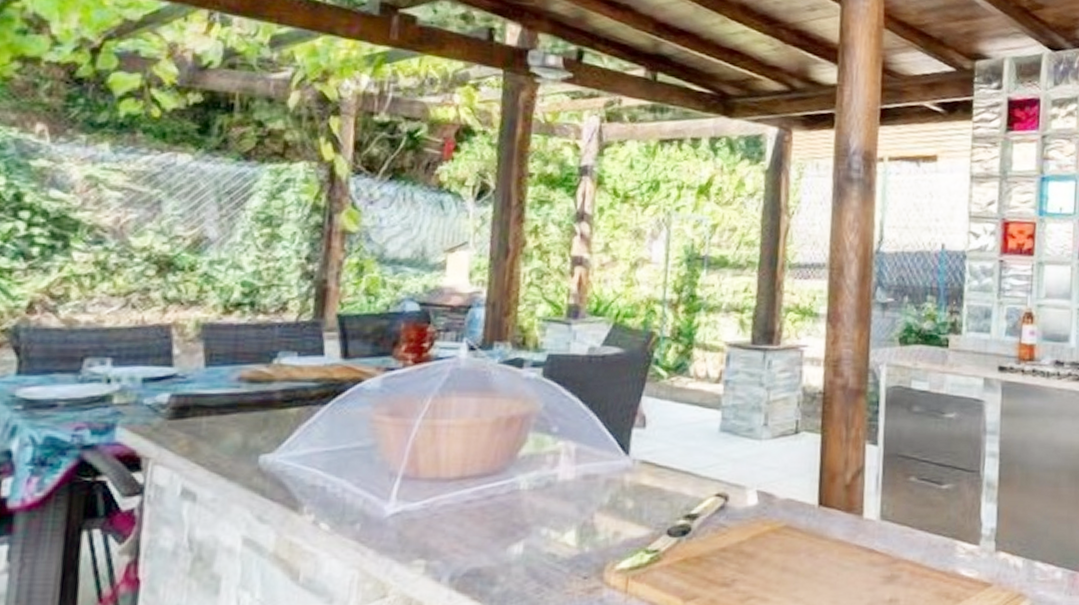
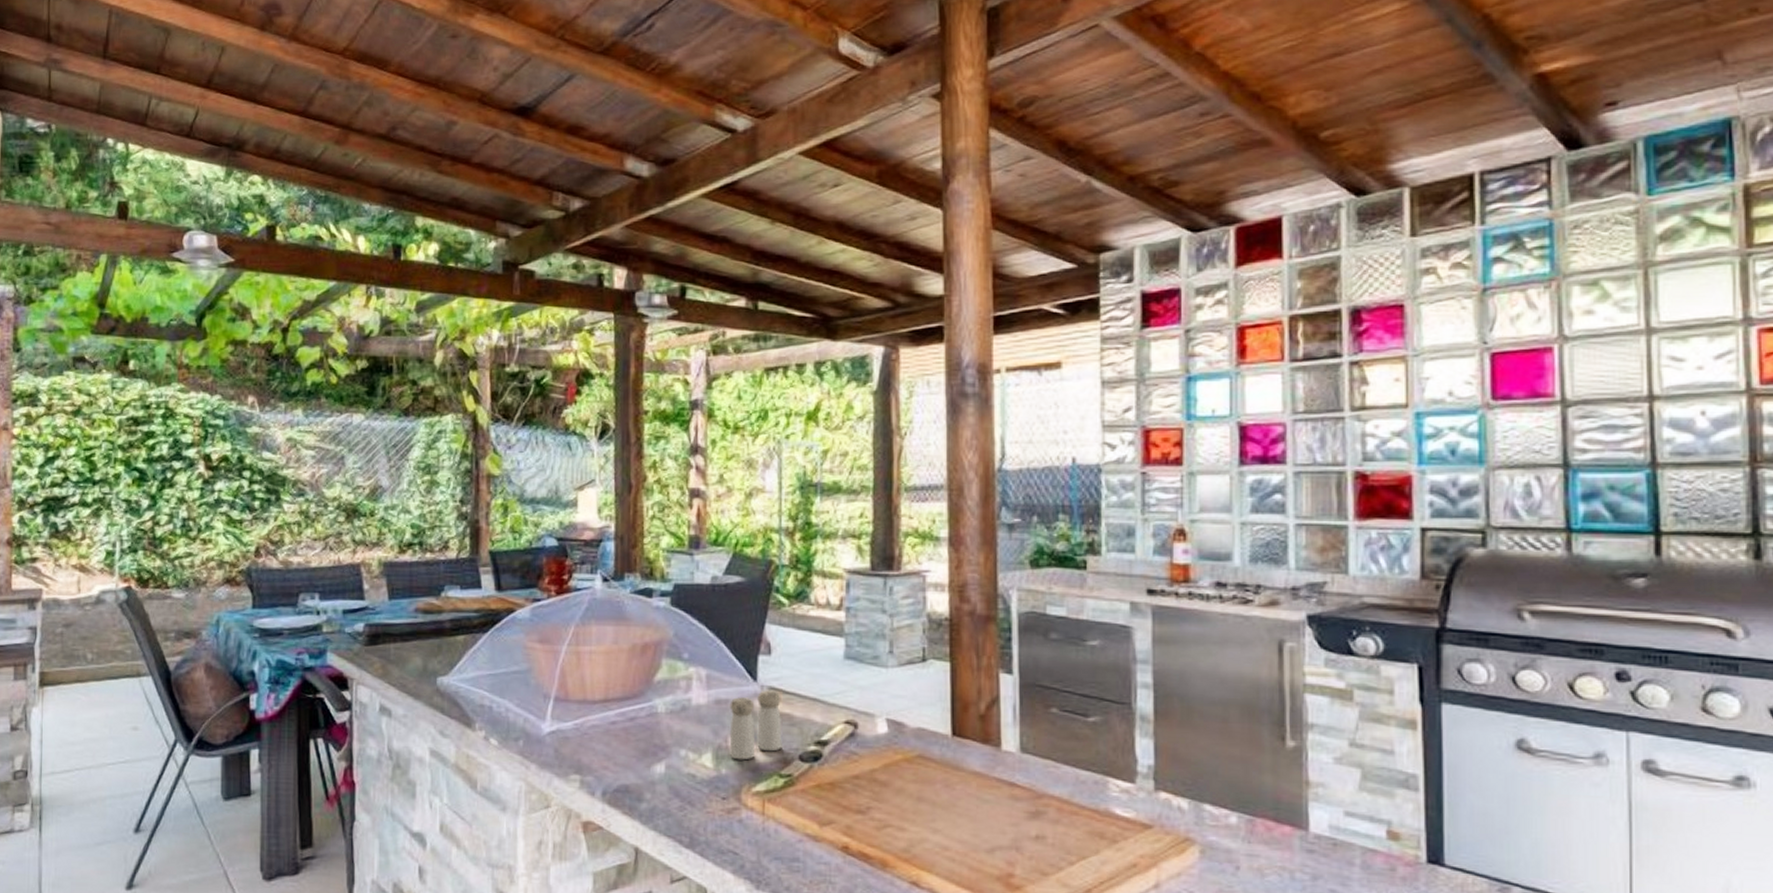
salt and pepper shaker: none [594,464,653,537] -> present [729,690,782,760]

